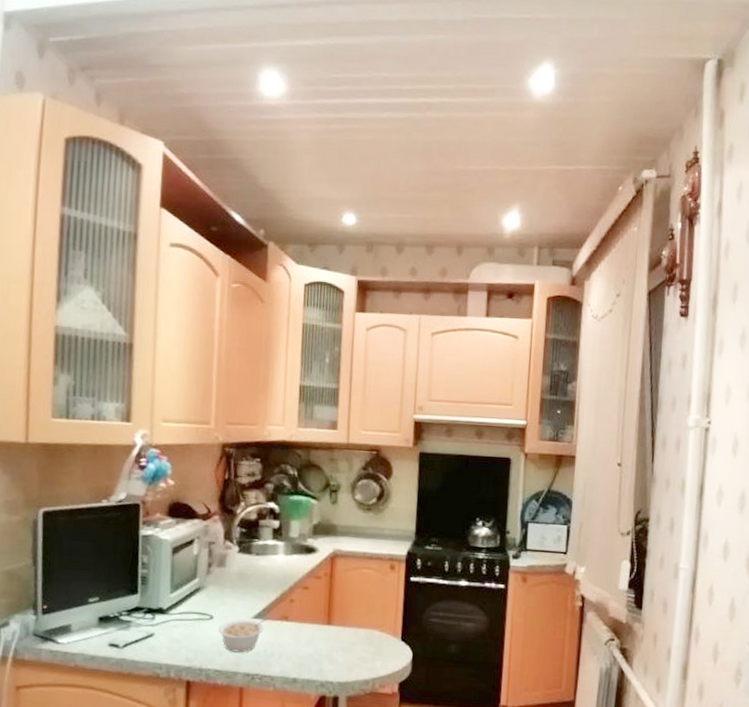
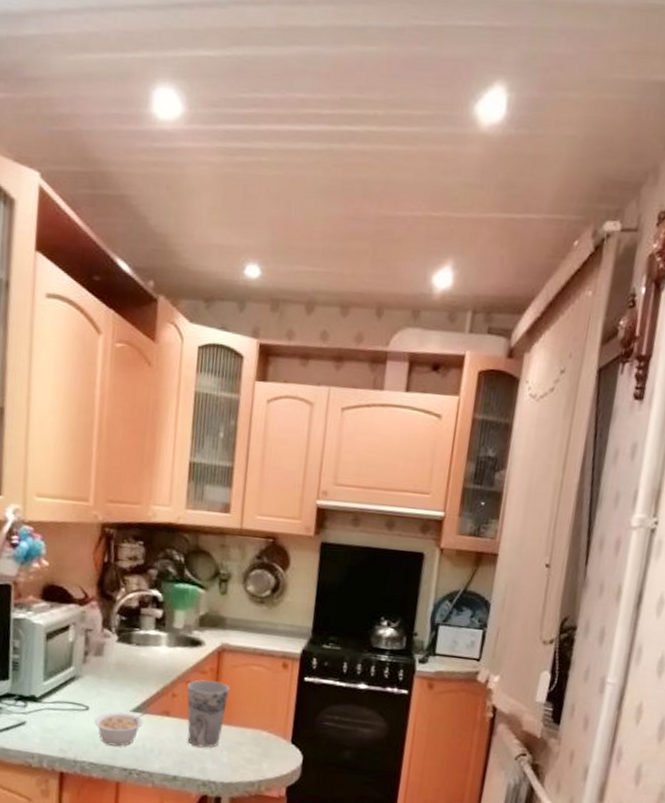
cup: none [303,584,343,650] -> present [186,679,230,748]

